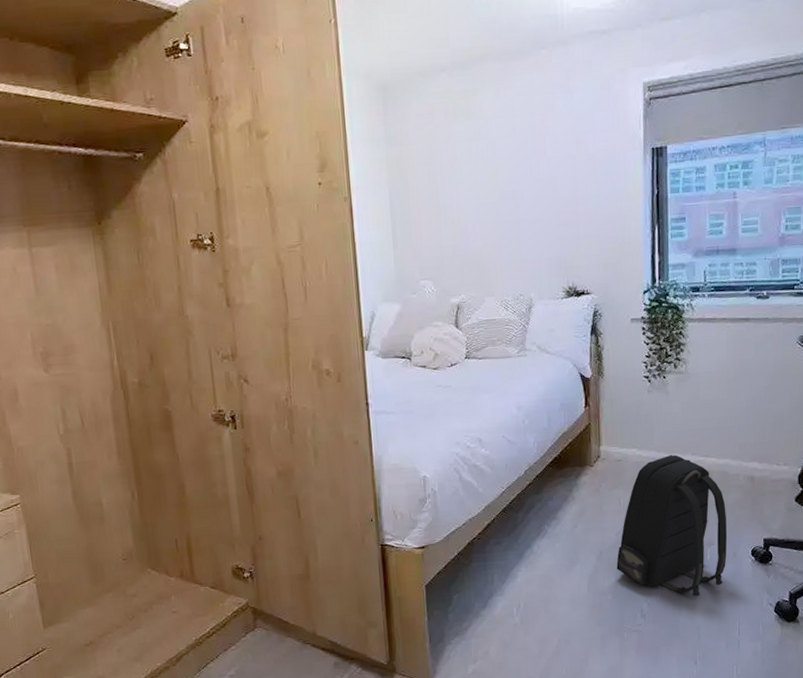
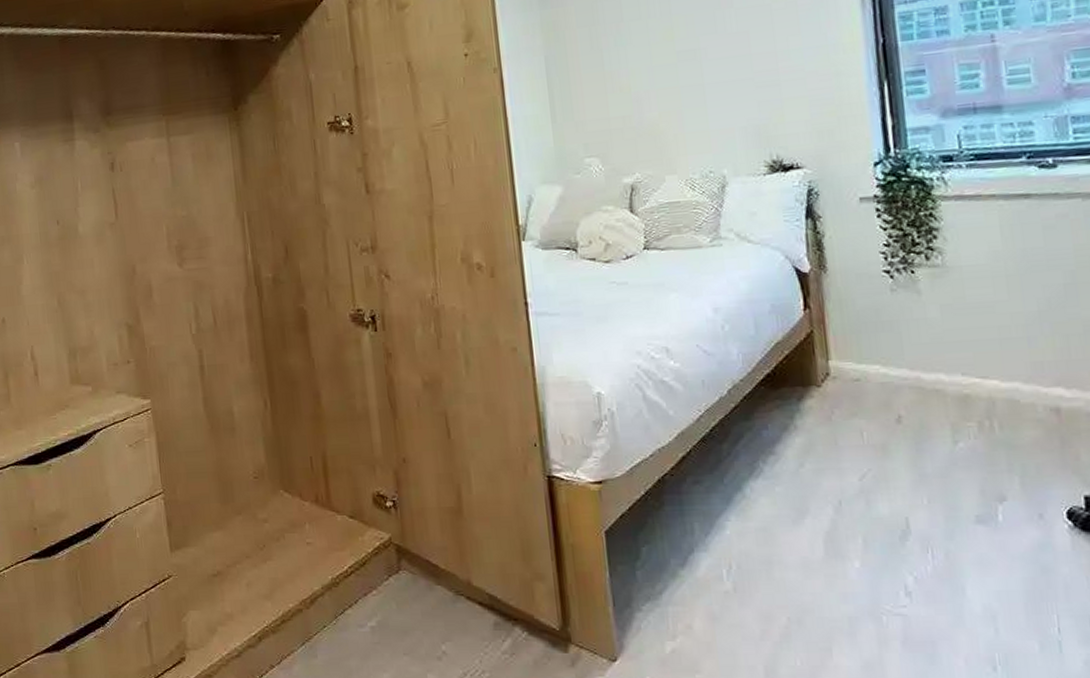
backpack: present [616,455,728,597] -> none [863,374,1029,573]

